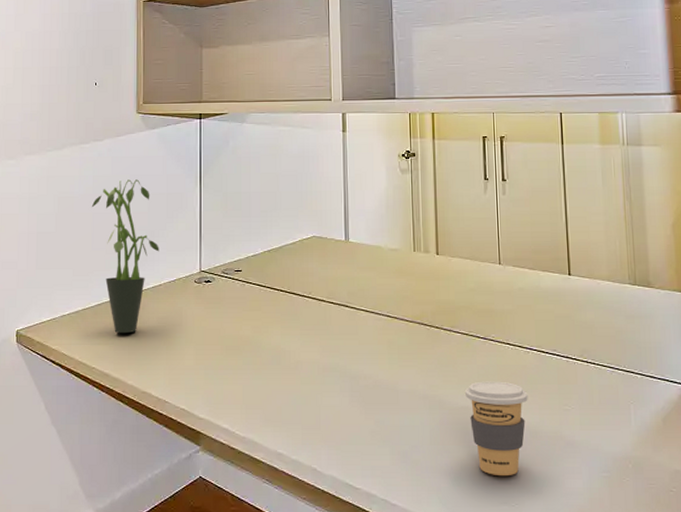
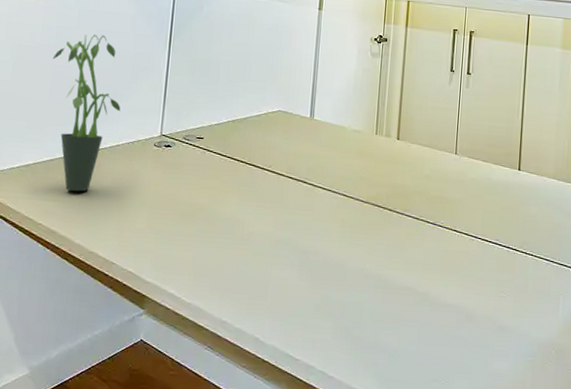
coffee cup: present [465,381,528,477] -> none [410,264,468,356]

